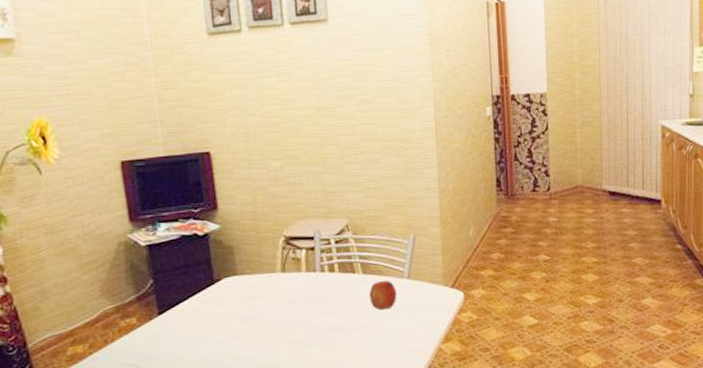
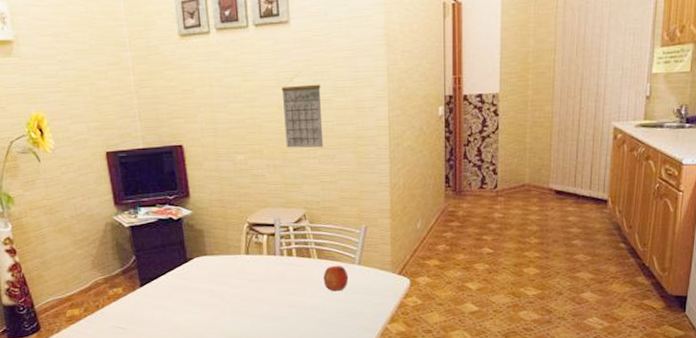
calendar: none [320,72,367,153] -> present [281,72,324,148]

